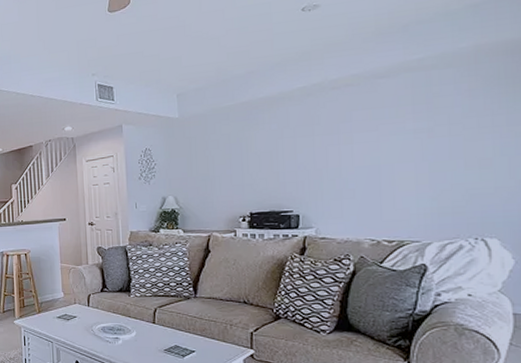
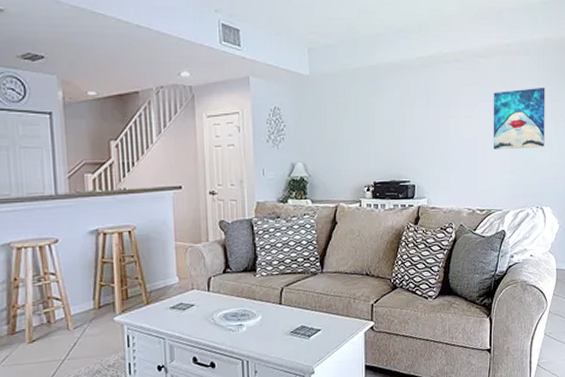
wall art: none [400,100,484,174] -> present [493,87,545,149]

